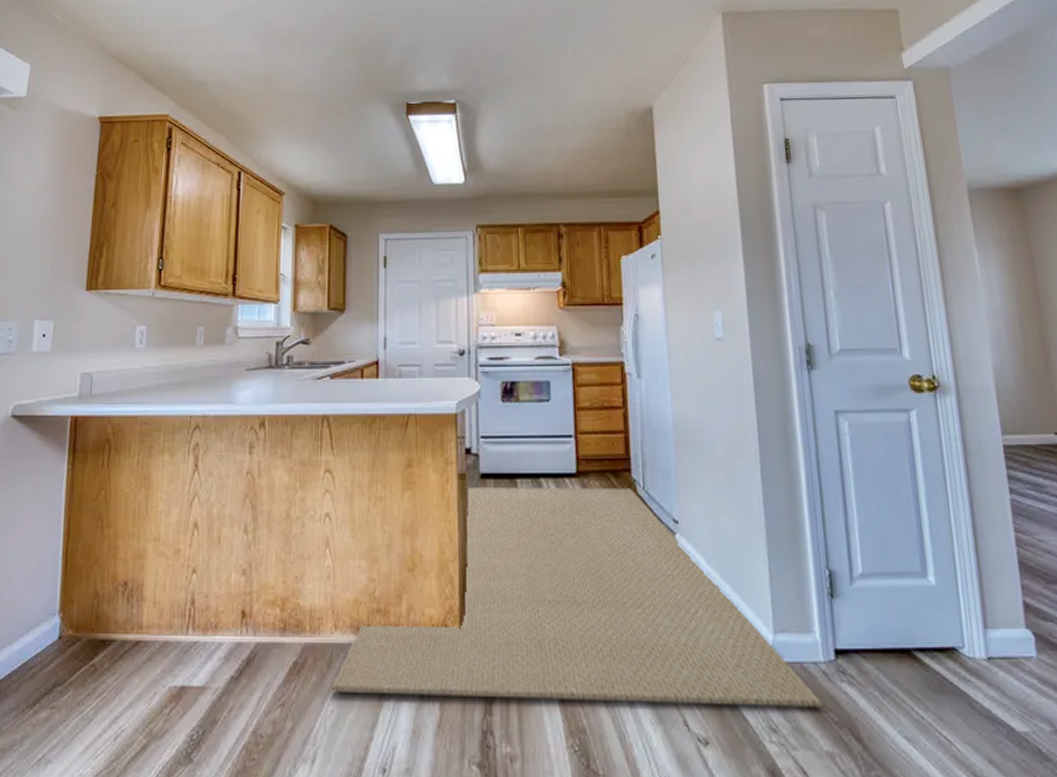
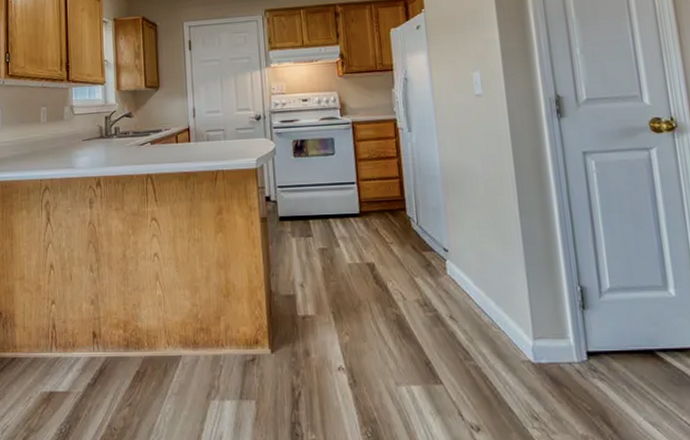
rug: present [331,487,823,707] -> none [167,224,578,399]

